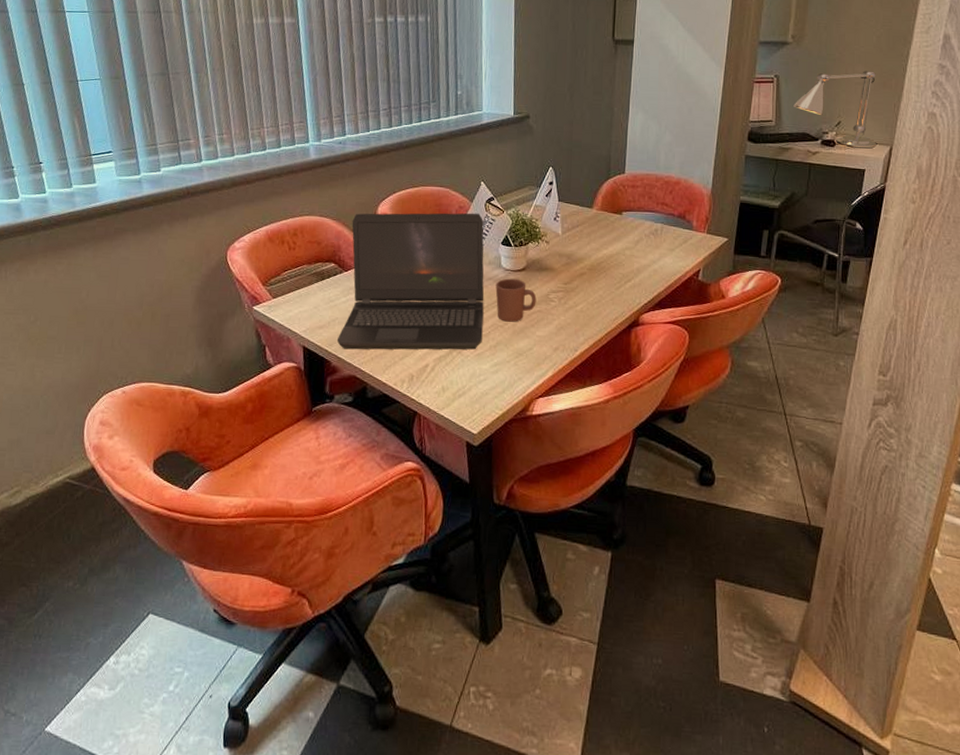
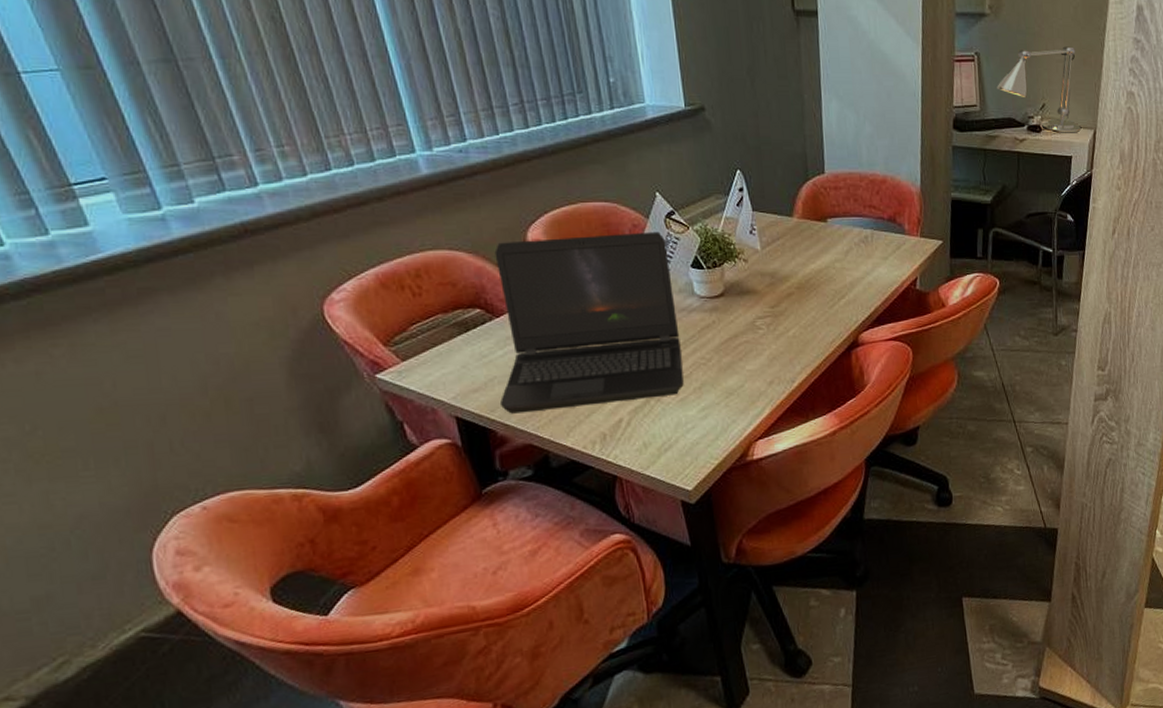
mug: present [495,278,537,322] -> none [691,306,742,358]

